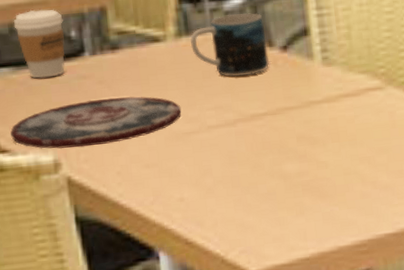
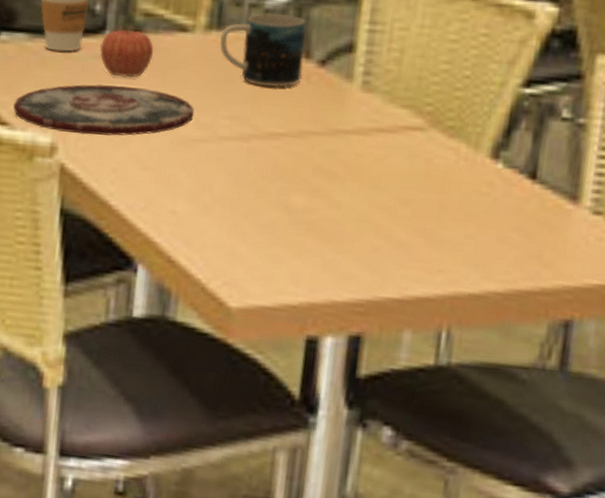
apple: none [82,45,134,91] -> present [99,26,154,78]

